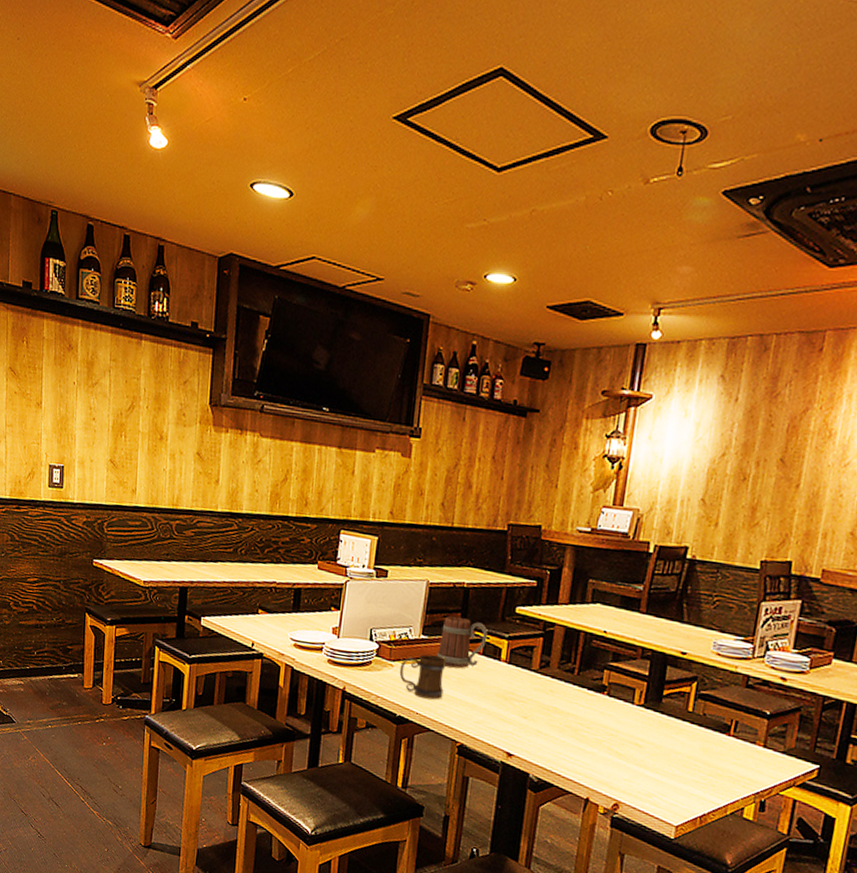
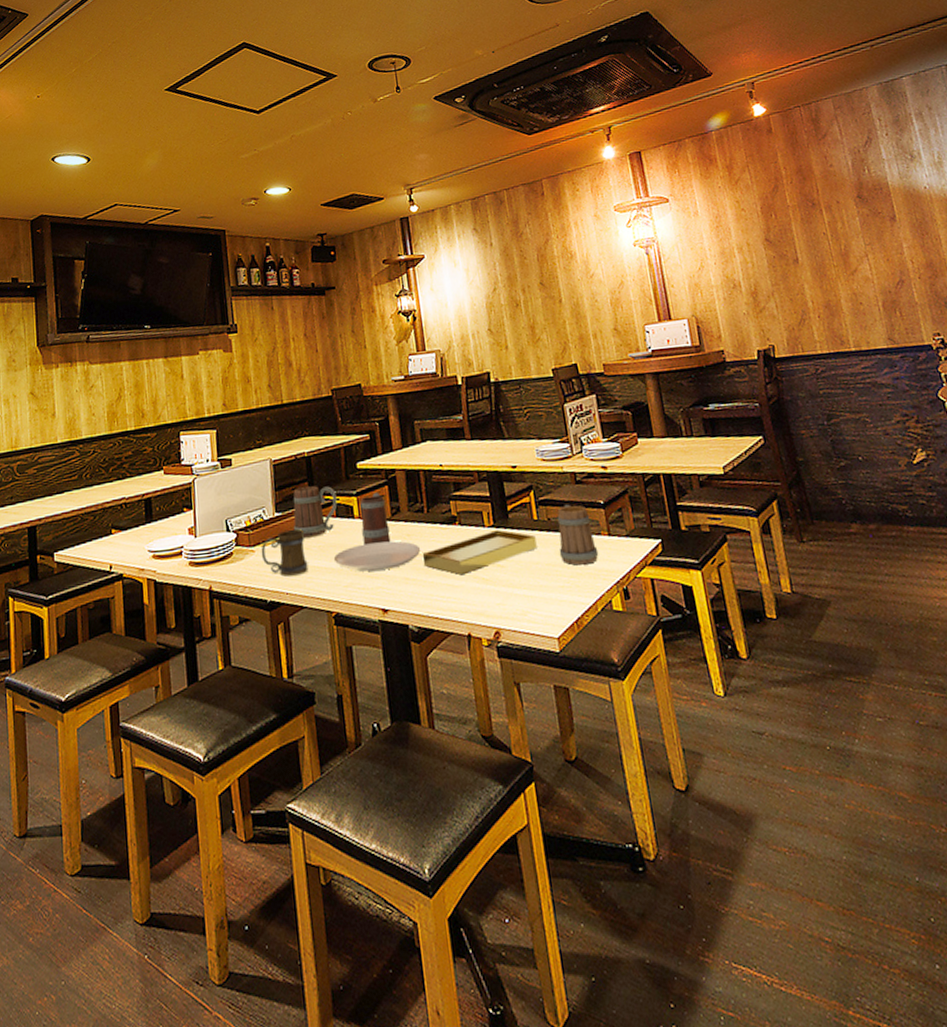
plate: none [470,687,561,719] -> present [333,540,421,572]
beer mug: none [503,641,536,694] -> present [360,492,391,545]
tray: none [559,709,685,744] -> present [422,529,537,576]
beer mug: none [704,704,750,769] -> present [557,504,599,566]

